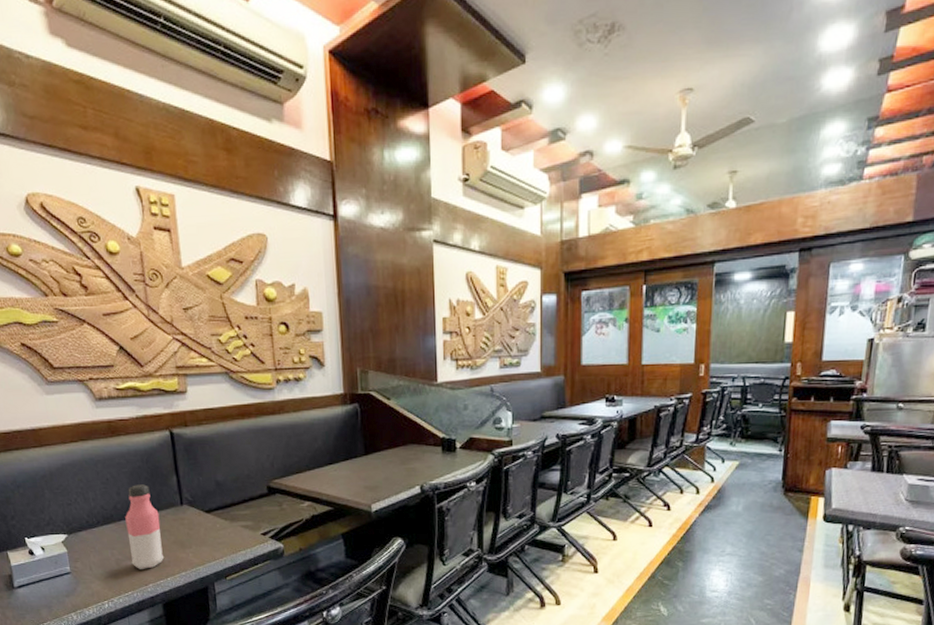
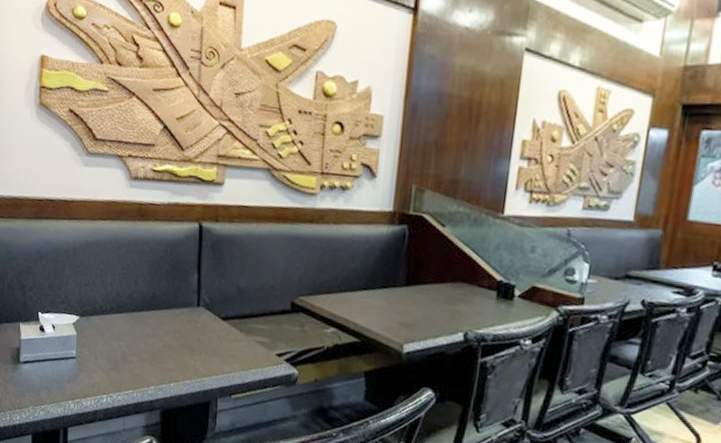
water bottle: present [125,484,165,569] -> none [137,276,174,369]

